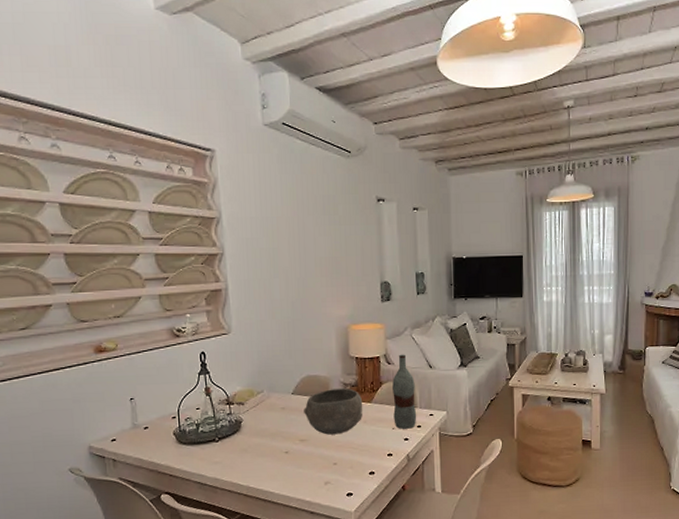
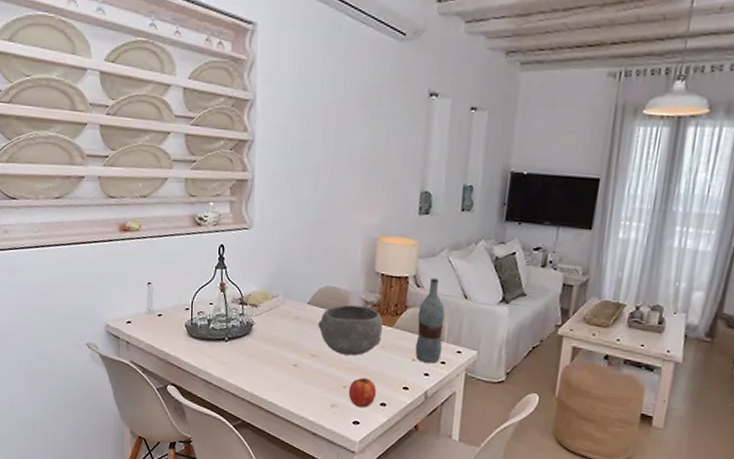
fruit: none [339,452,364,480] -> present [348,377,376,408]

